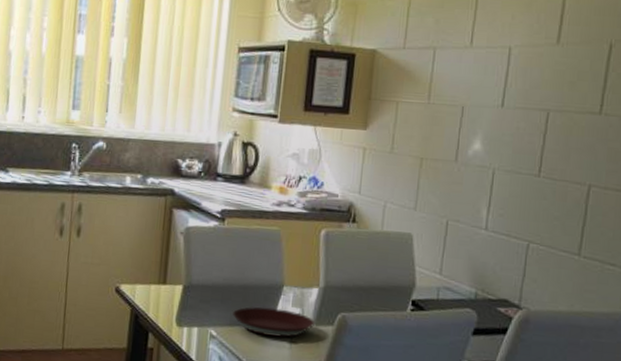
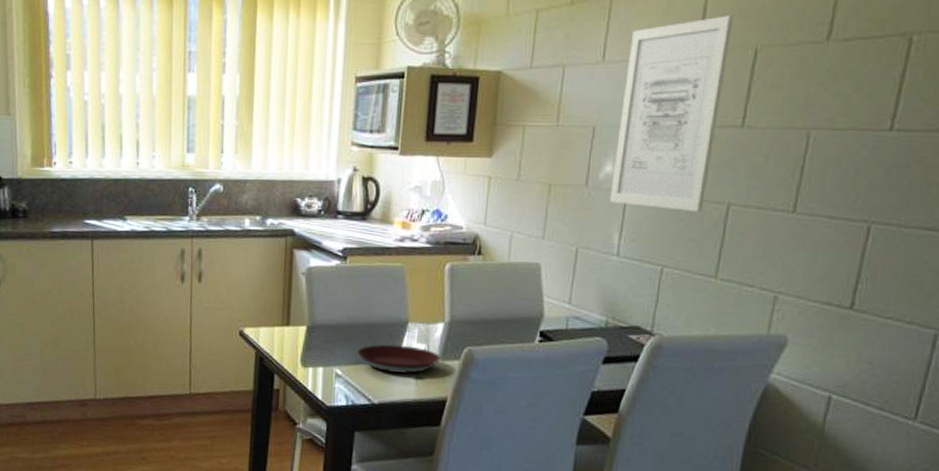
wall art: none [478,11,590,191] -> present [609,15,733,211]

